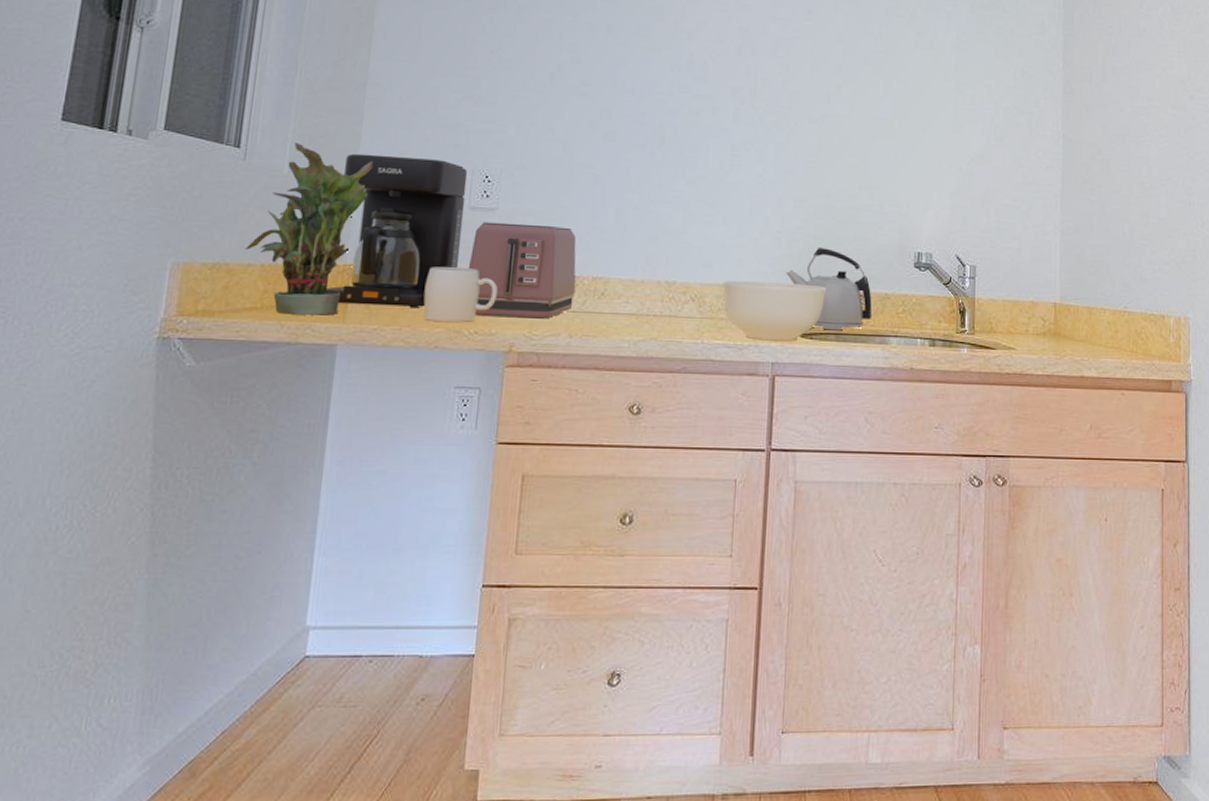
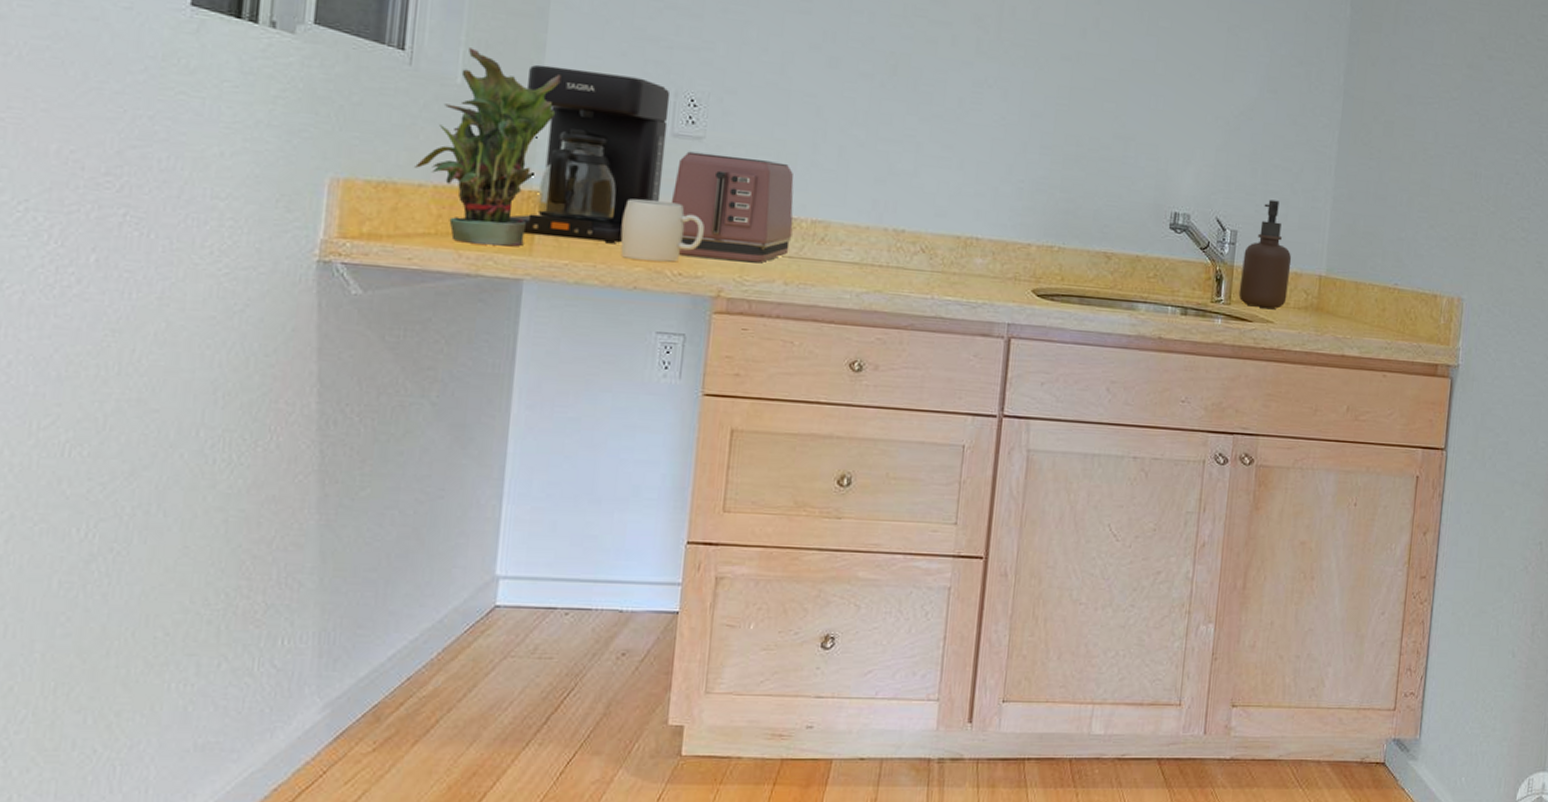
bowl: present [723,280,827,342] -> none [956,232,1072,302]
kettle: present [786,247,873,331] -> none [1027,200,1121,293]
soap dispenser: none [981,236,1028,336] -> present [1239,199,1292,309]

